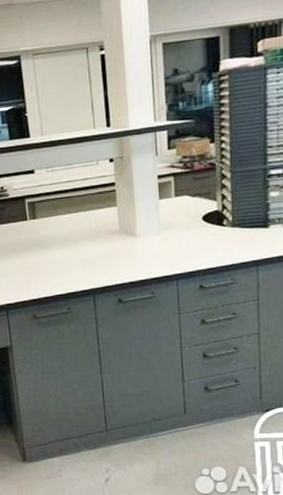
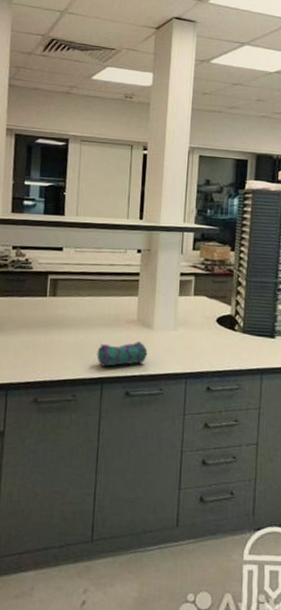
pencil case: none [84,249,135,278] -> present [97,341,148,367]

